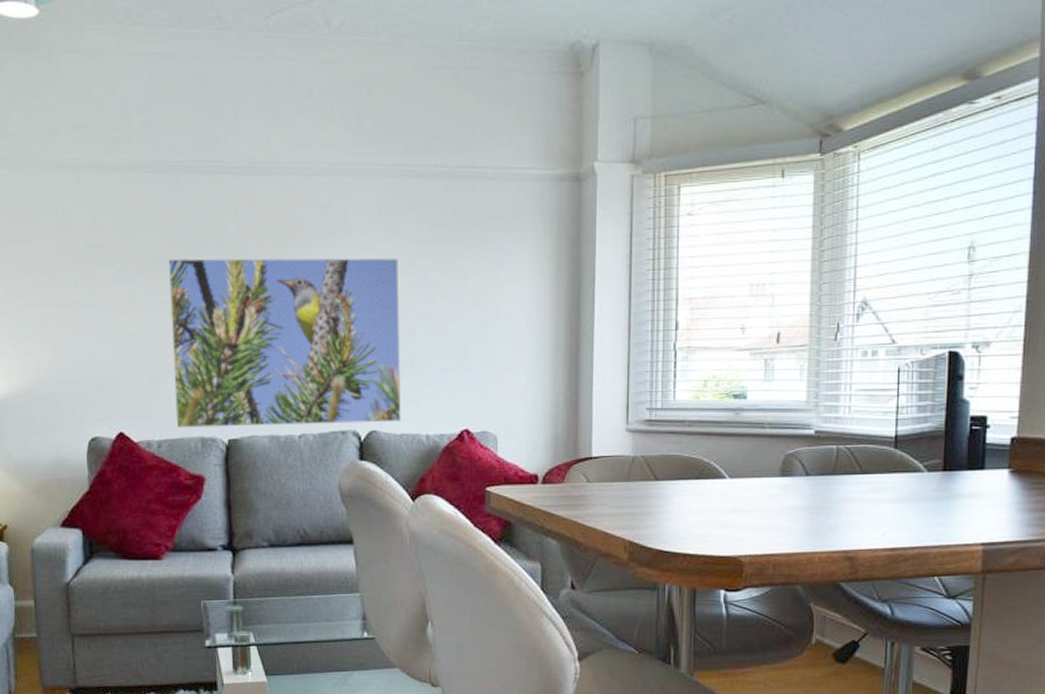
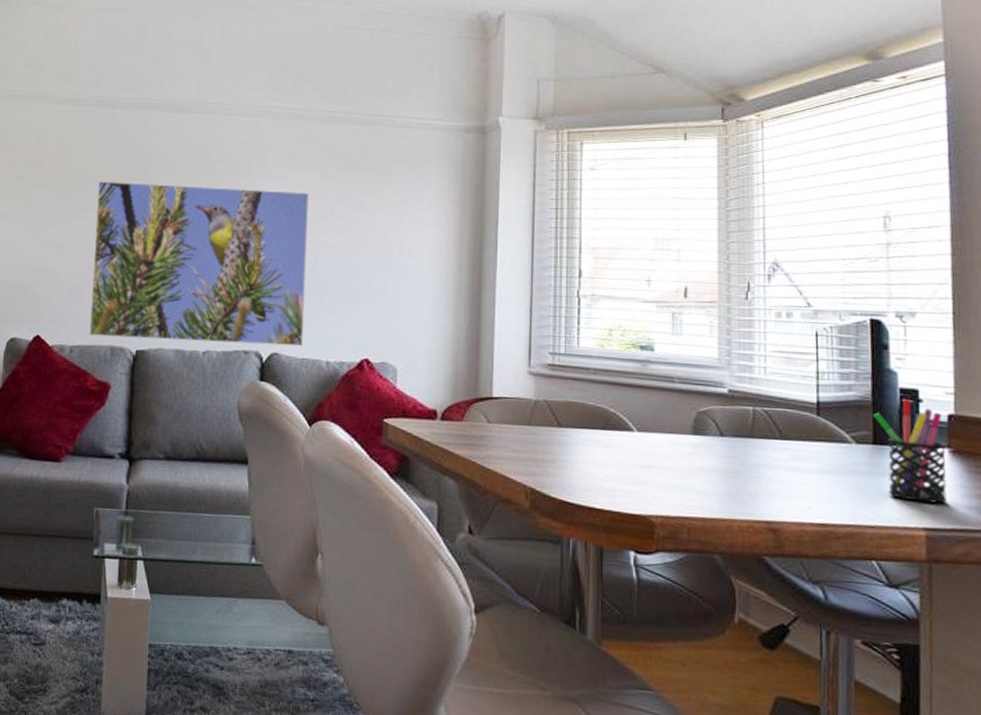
pen holder: none [945,425,1007,520] -> present [873,398,947,504]

